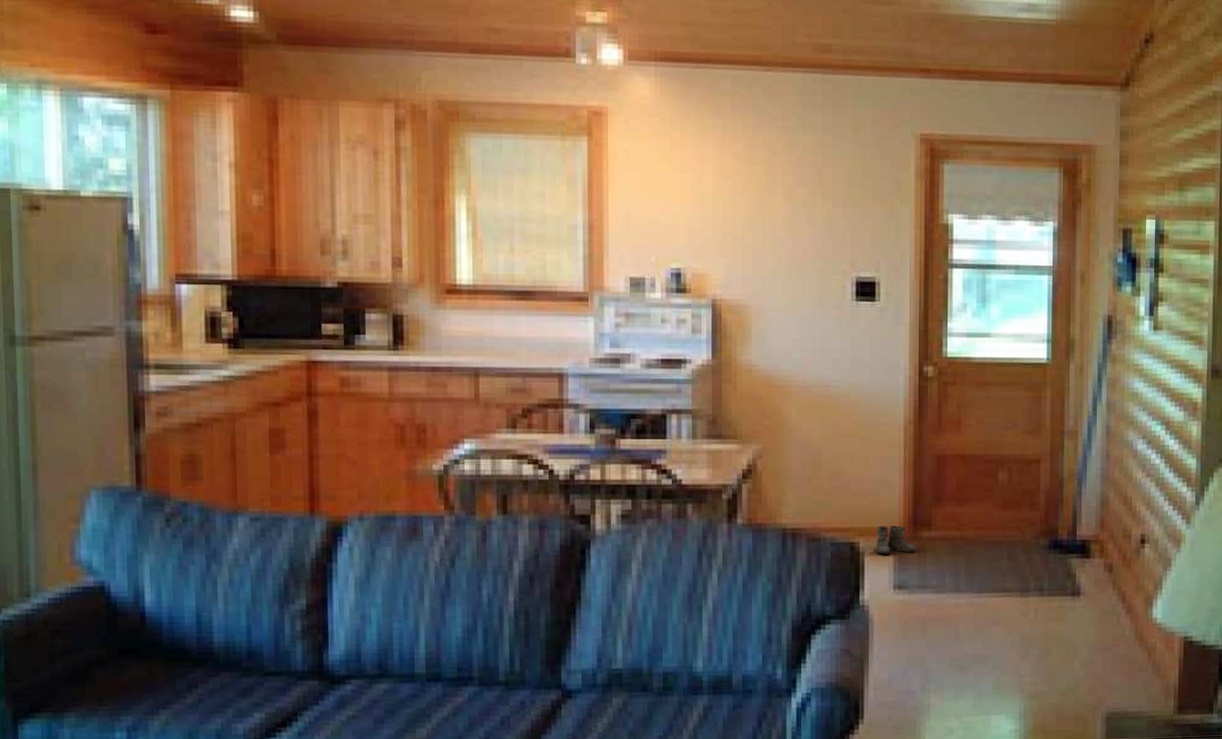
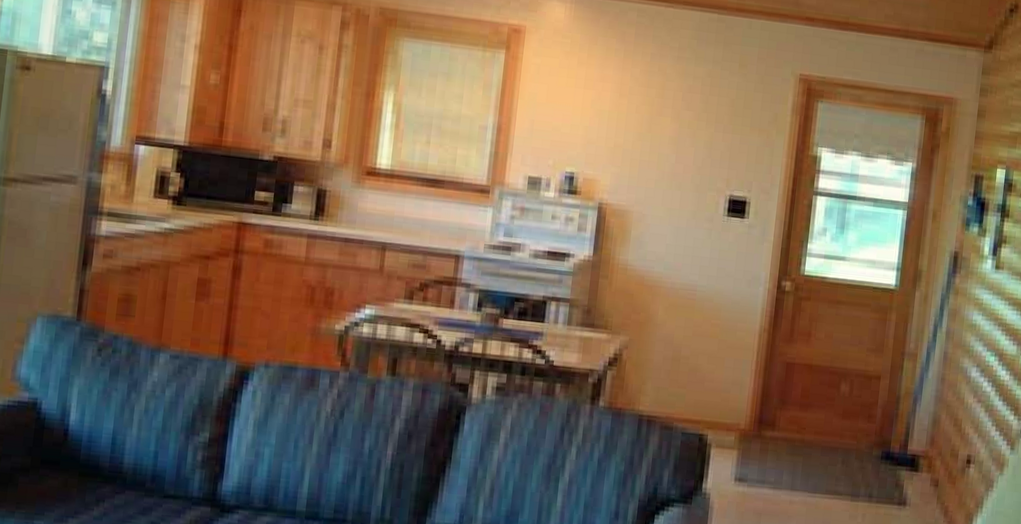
boots: present [873,526,916,555] -> none [719,421,759,450]

